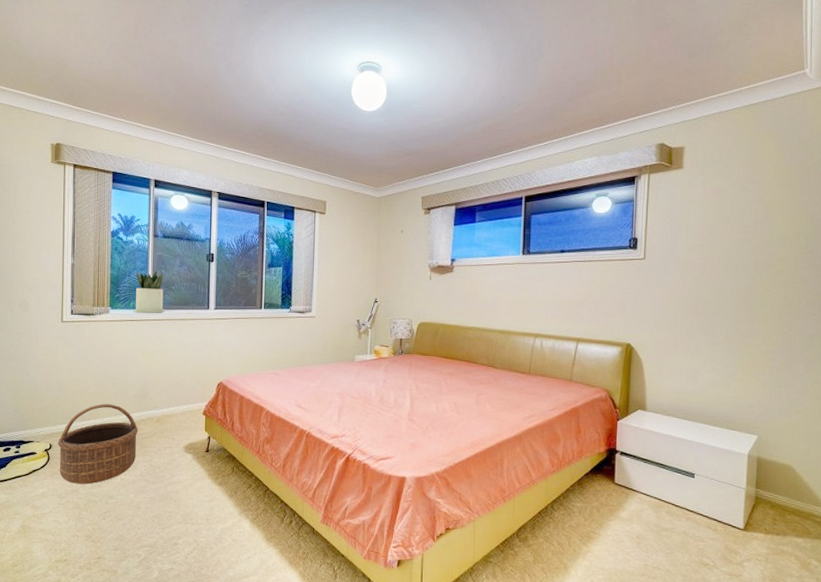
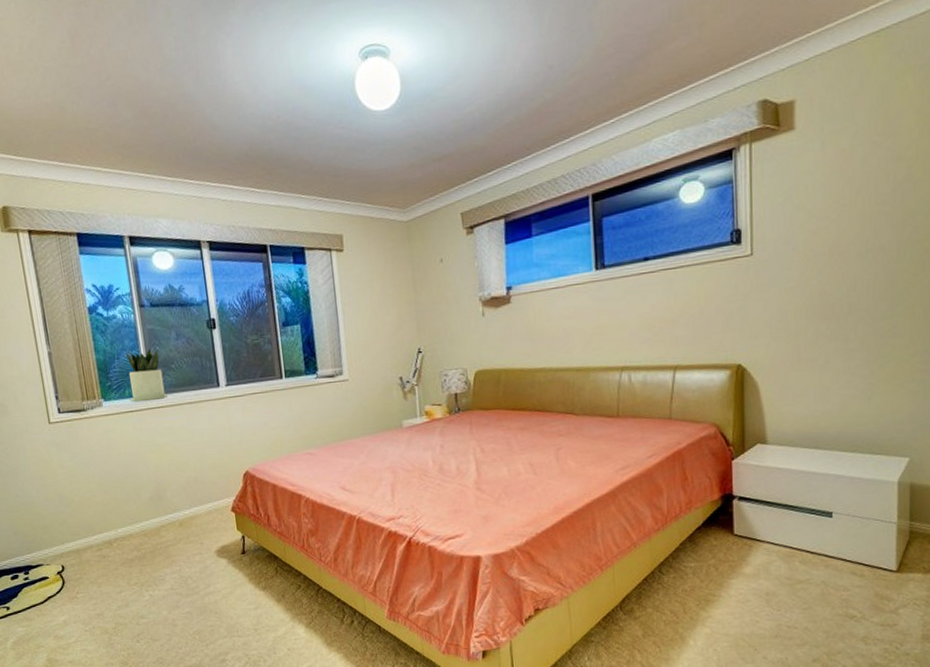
basket: present [57,404,138,484] -> none [70,512,163,607]

